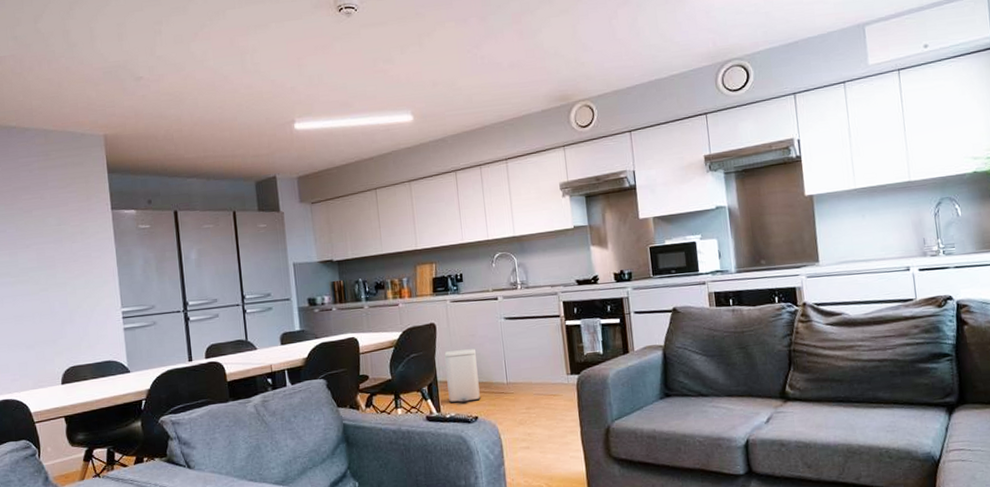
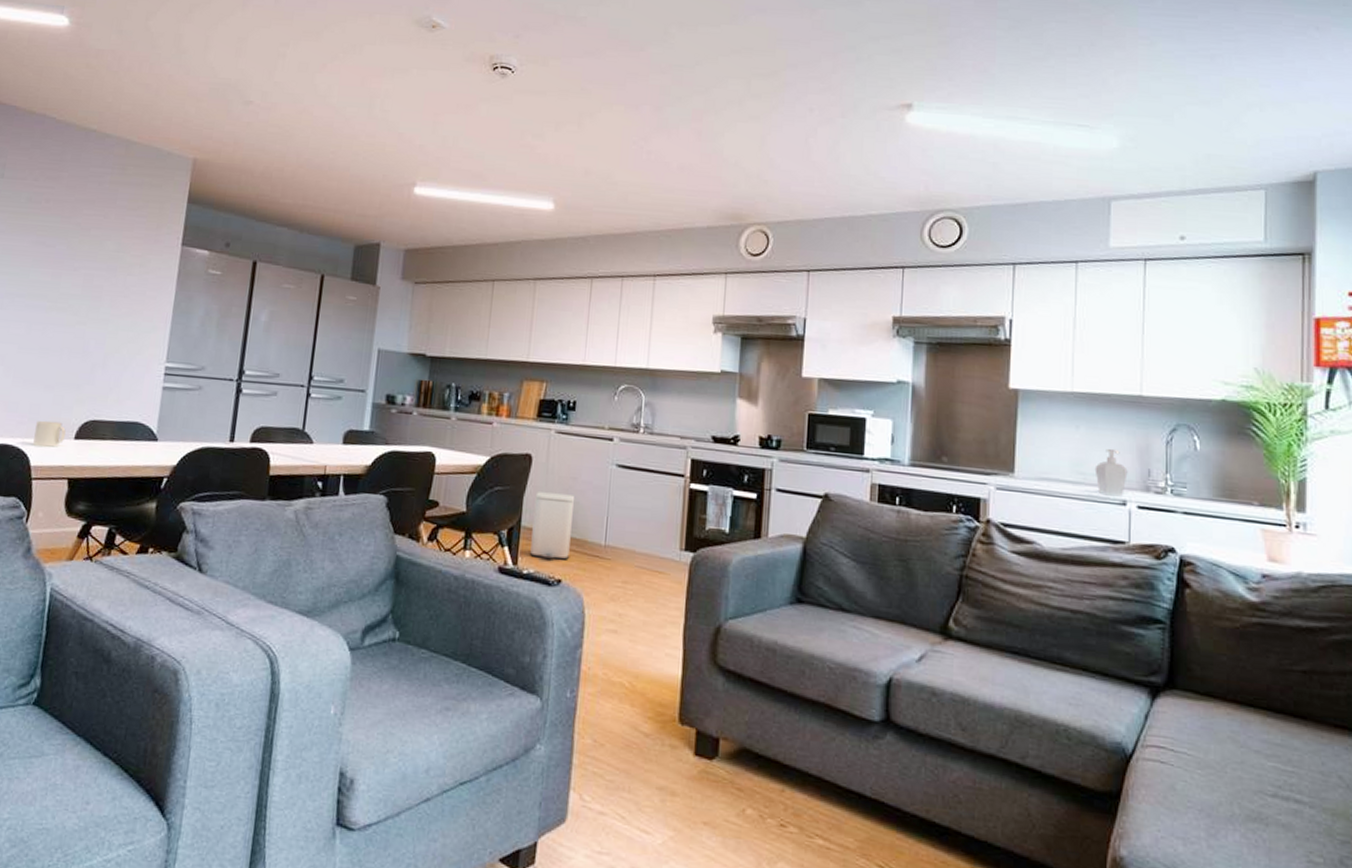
mug: none [26,373,54,397] -> present [33,420,66,448]
soap bottle: none [881,227,908,266] -> present [1094,448,1128,497]

